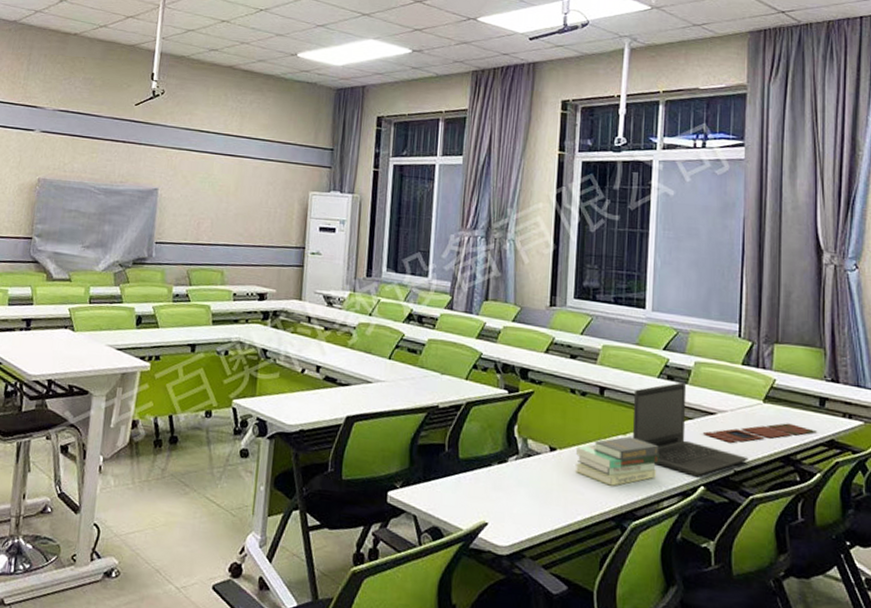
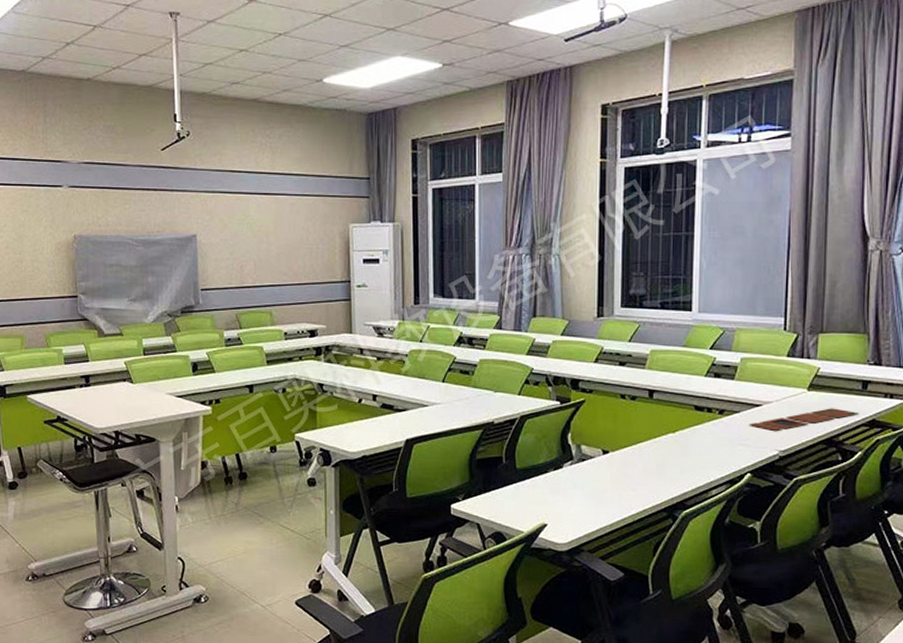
books: present [574,436,659,486] -> none [627,434,707,481]
laptop: present [632,382,749,477] -> none [681,379,793,465]

